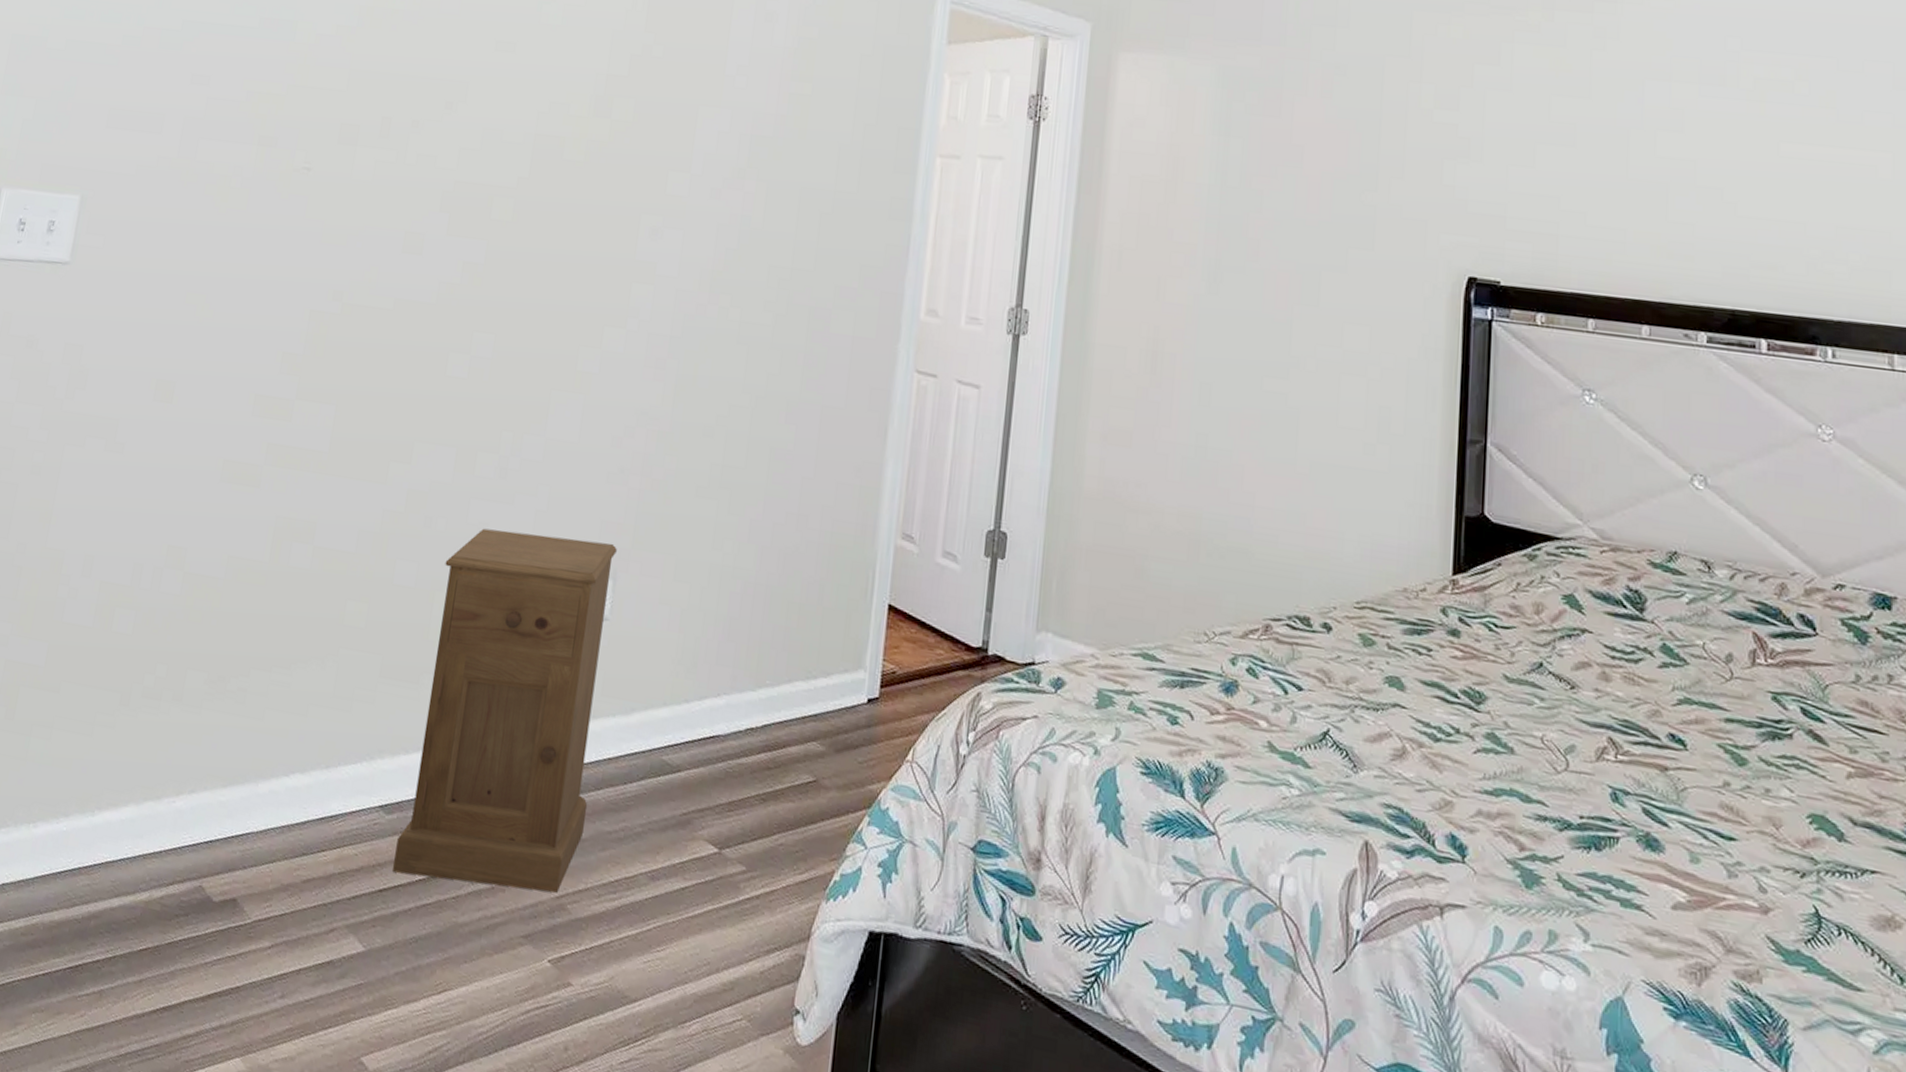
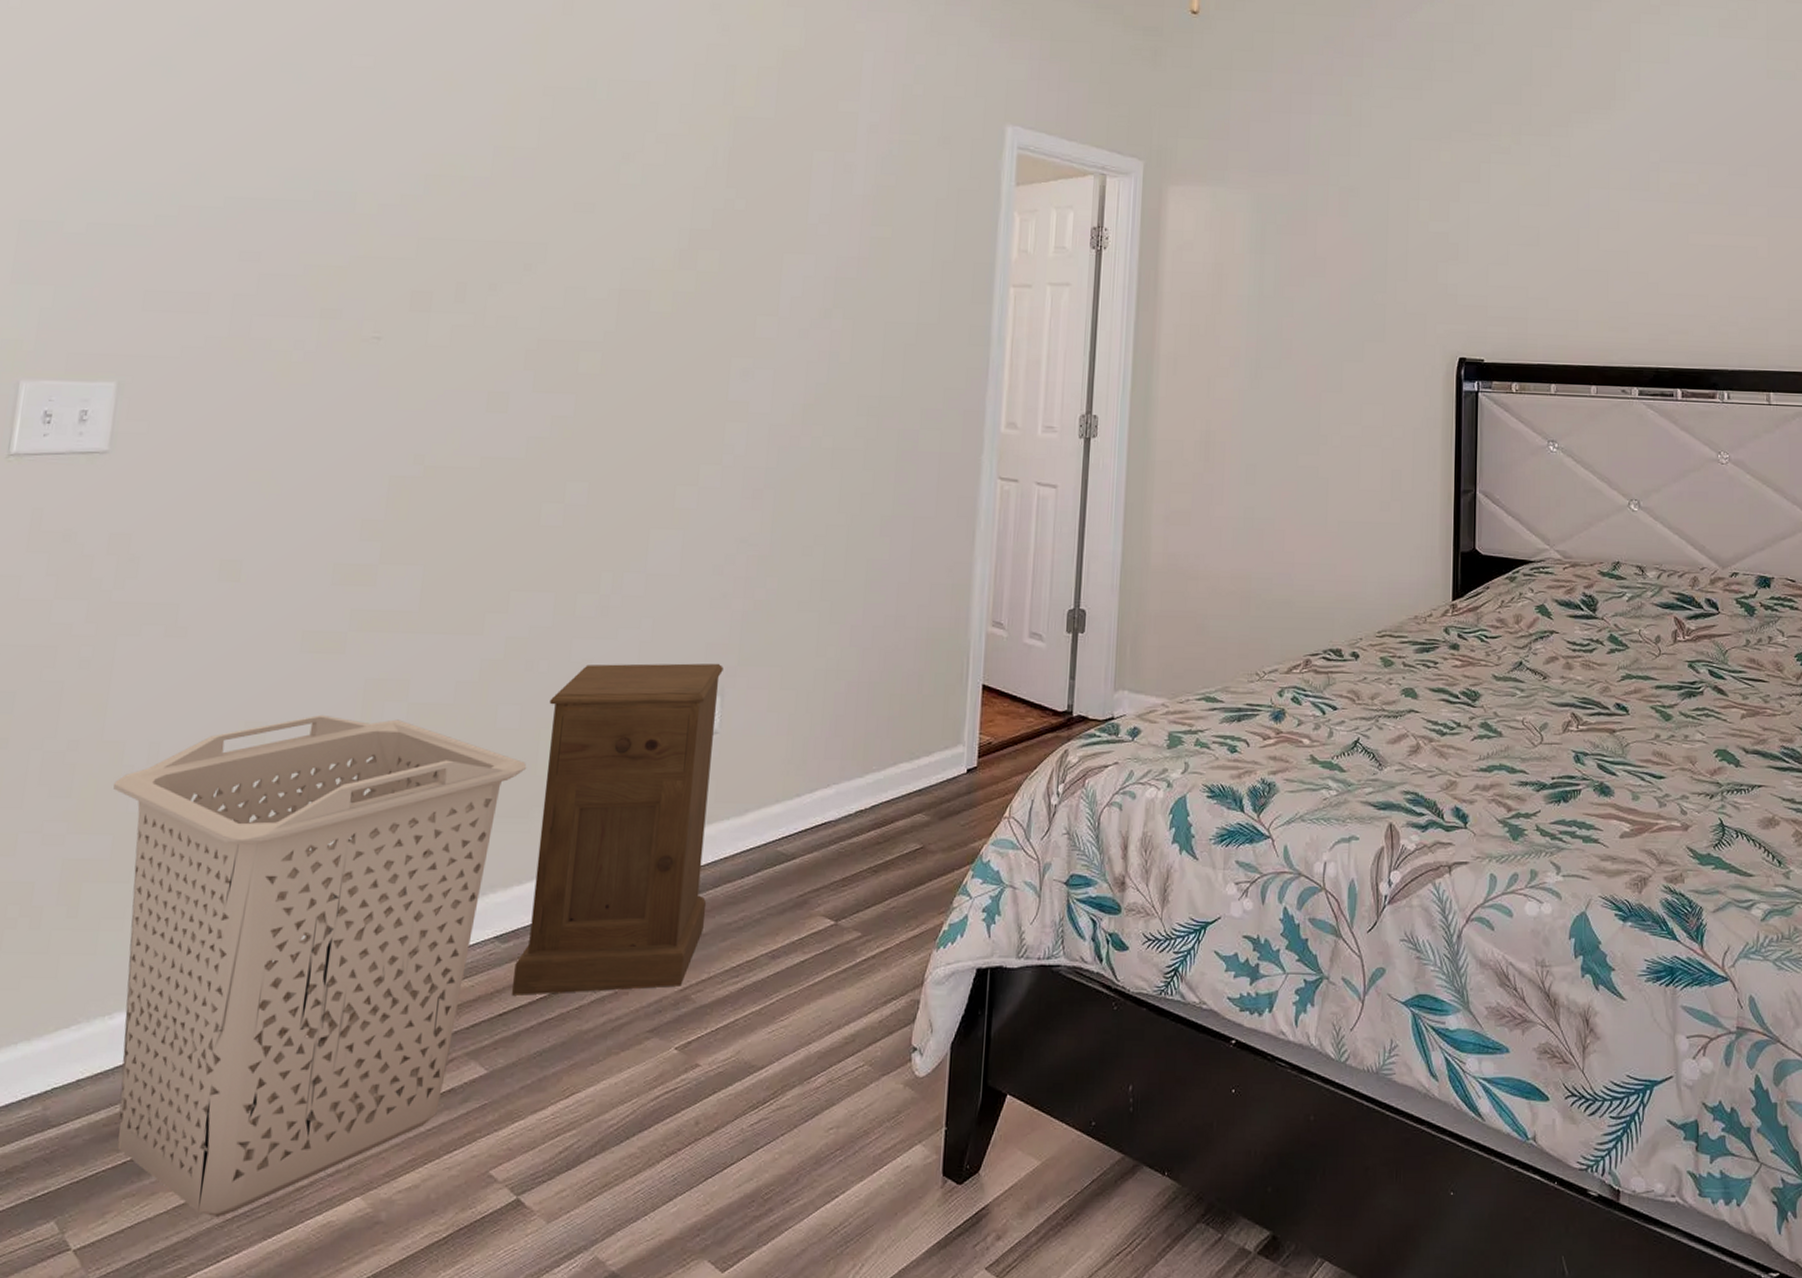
laundry basket: none [32,547,420,1051] -> present [113,714,527,1216]

